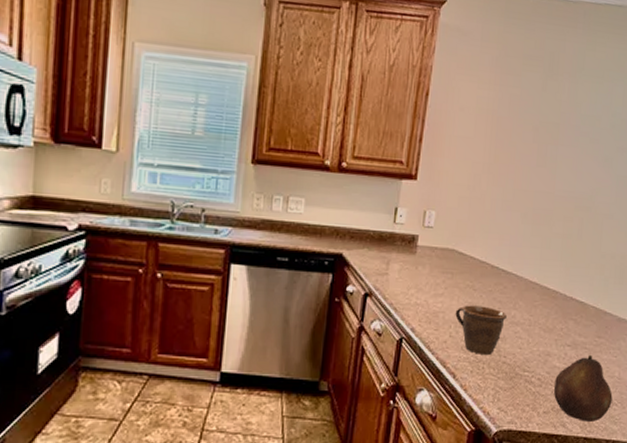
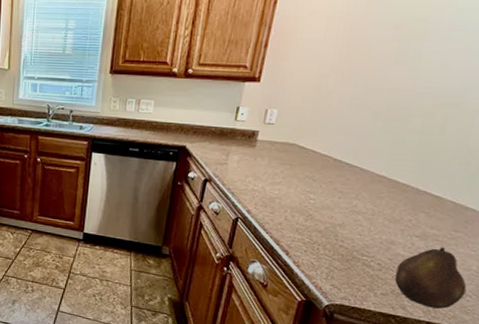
mug: present [455,305,508,354] -> none [292,193,349,238]

